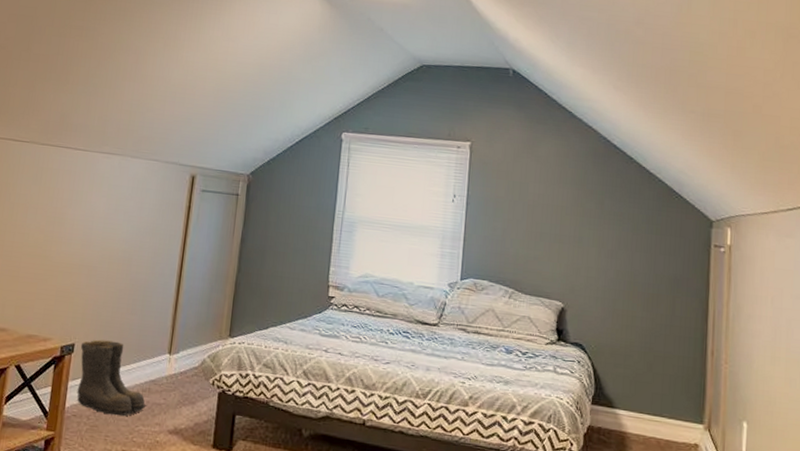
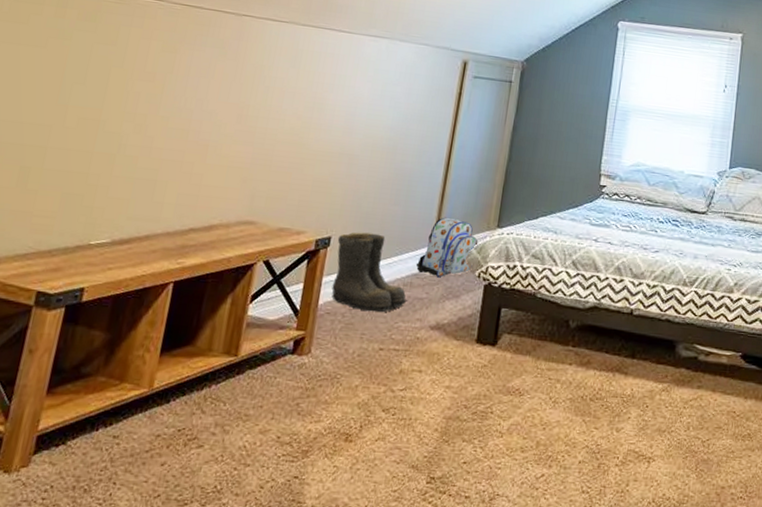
backpack: none [153,326,212,385] -> present [416,217,478,278]

